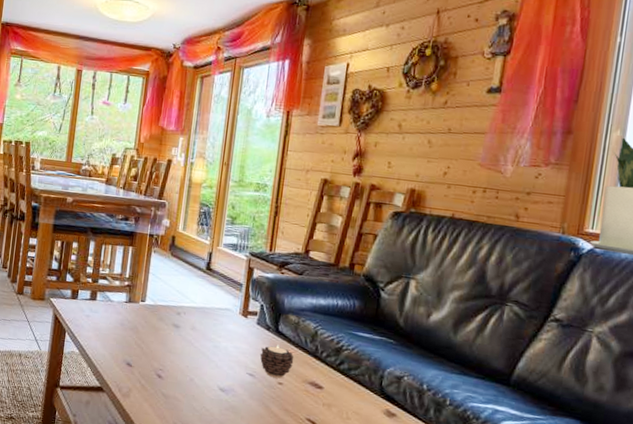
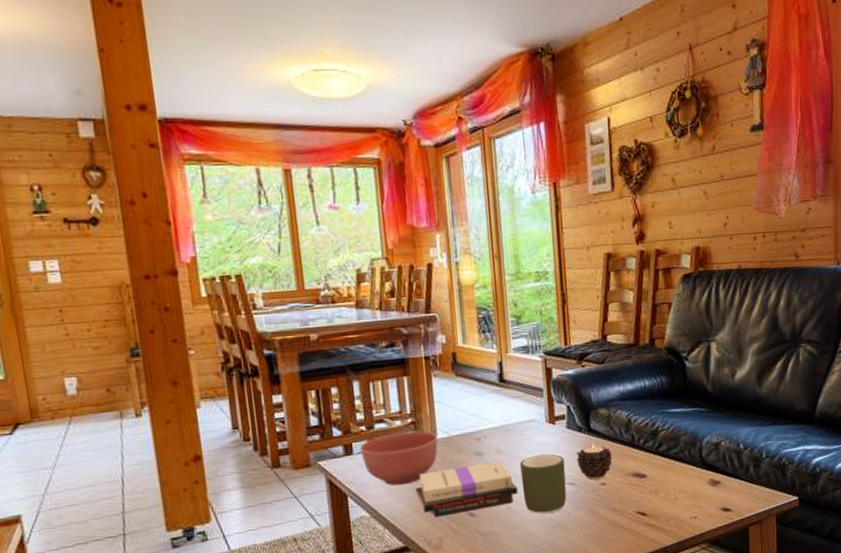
bowl: none [83,290,147,336] -> present [360,430,439,486]
books: none [118,329,203,377] -> present [415,461,518,518]
mug: none [206,340,249,396] -> present [520,454,567,514]

